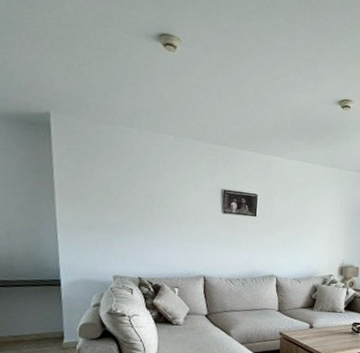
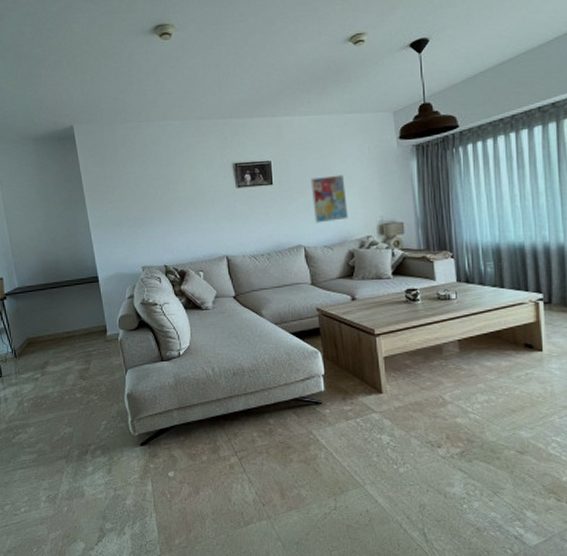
wall art: none [289,217,318,258] -> present [310,175,348,223]

